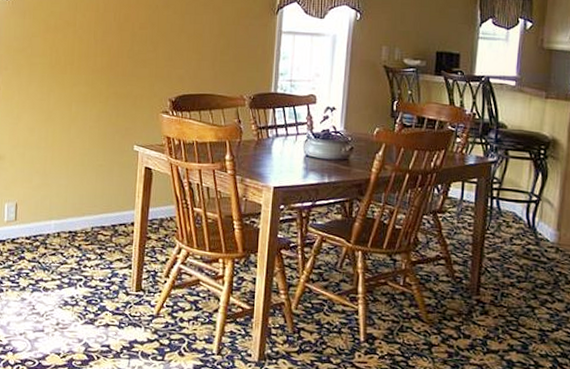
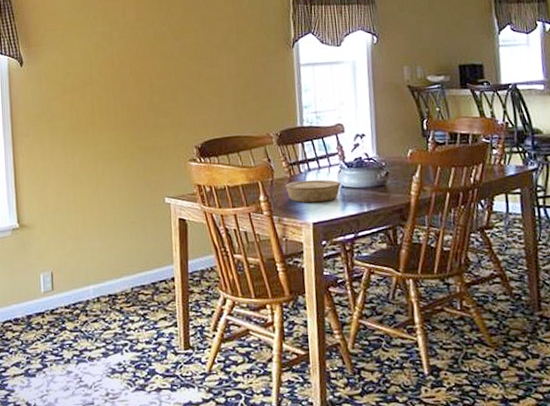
bowl: none [252,145,306,168] -> present [285,179,341,203]

